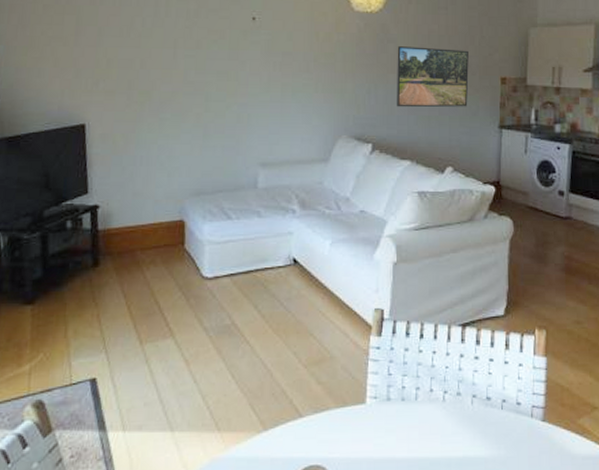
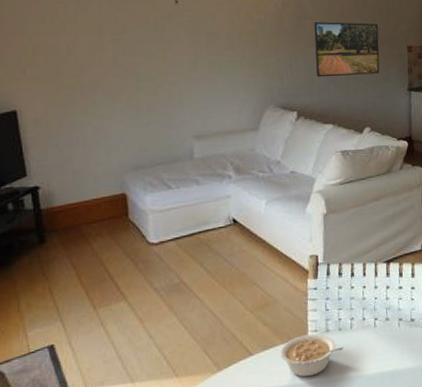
legume: none [333,400,406,451] -> present [280,333,344,377]

